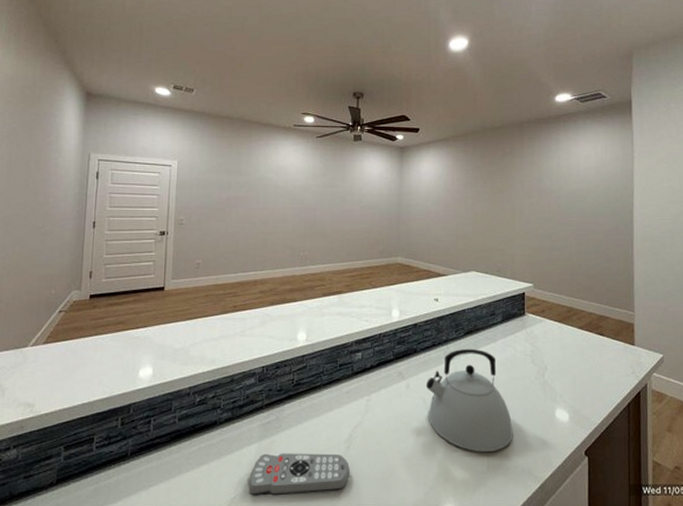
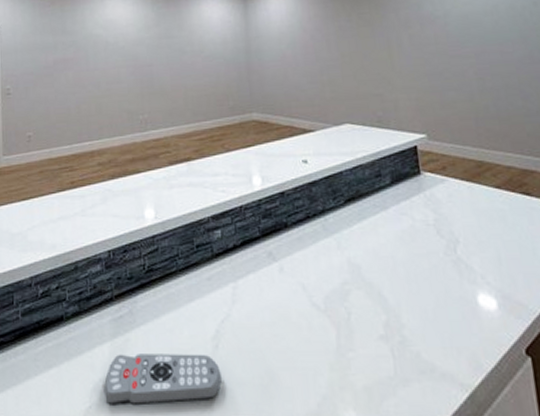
kettle: present [427,349,513,453] -> none [304,220,425,352]

